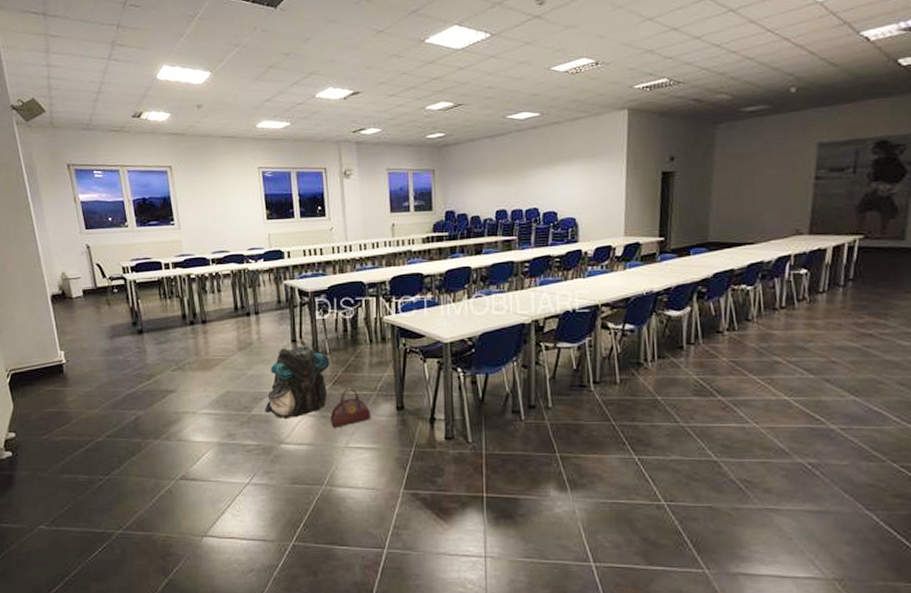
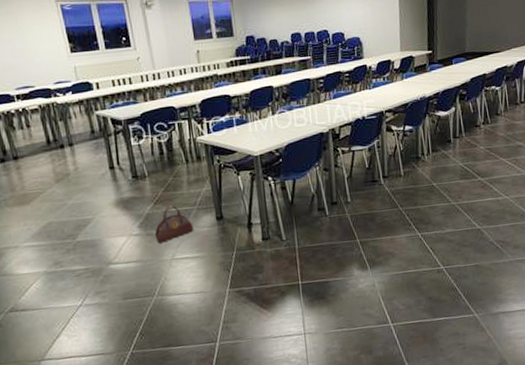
backpack: present [265,345,330,420] -> none [89,171,150,242]

